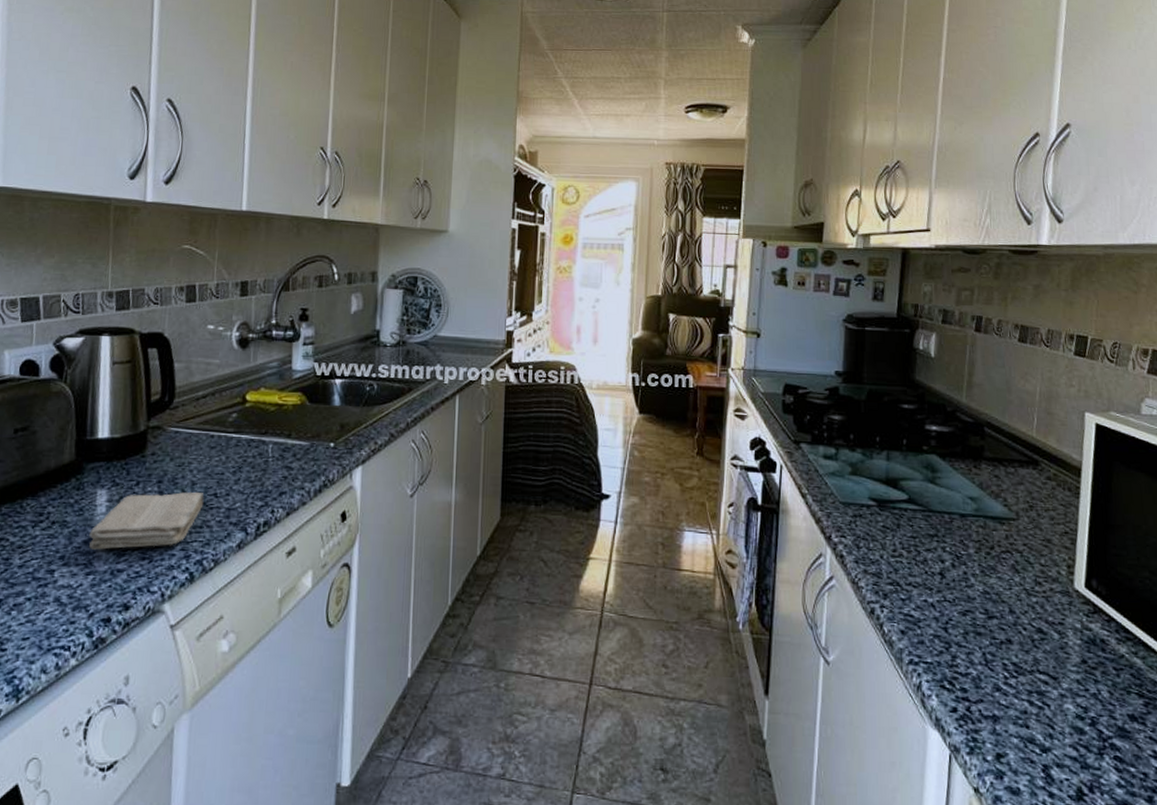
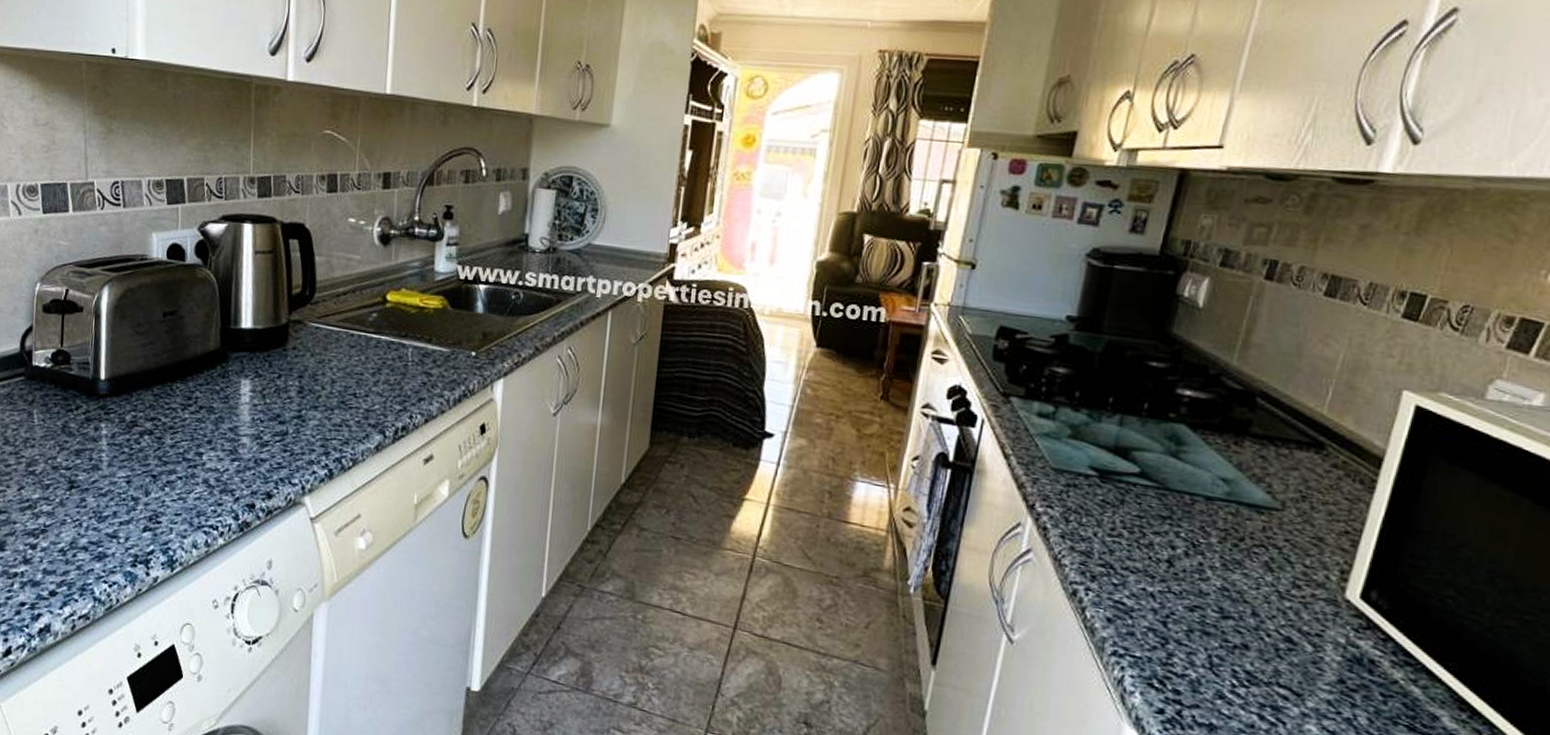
washcloth: present [89,492,204,550] -> none [234,387,344,441]

